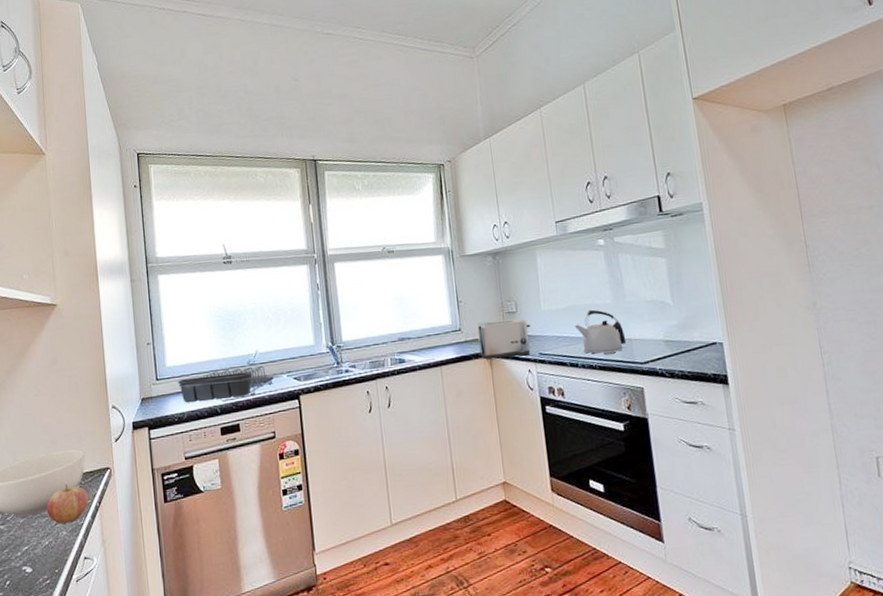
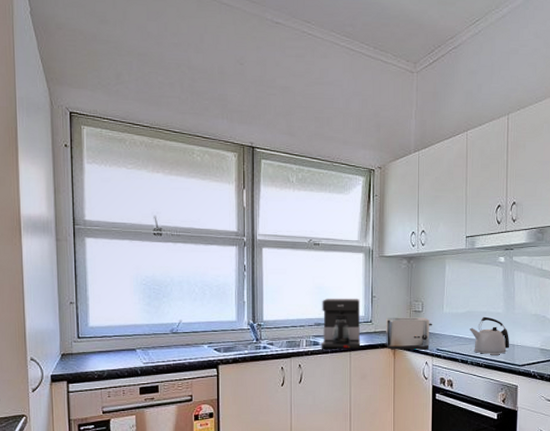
dish rack: present [177,365,275,403] -> none [99,334,196,362]
coffee maker: none [403,305,452,368] -> present [321,298,361,350]

